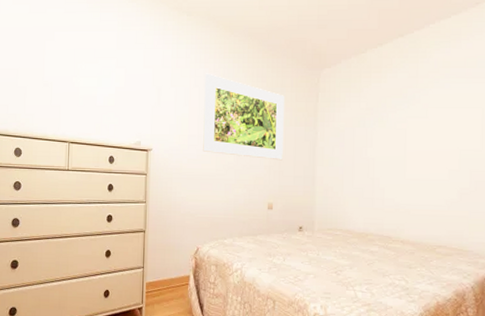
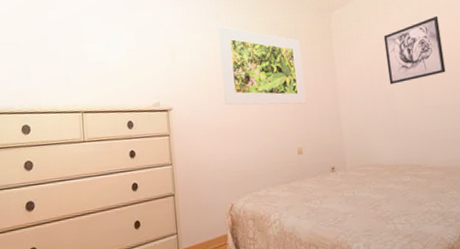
wall art: none [371,85,435,152] -> present [383,15,446,85]

